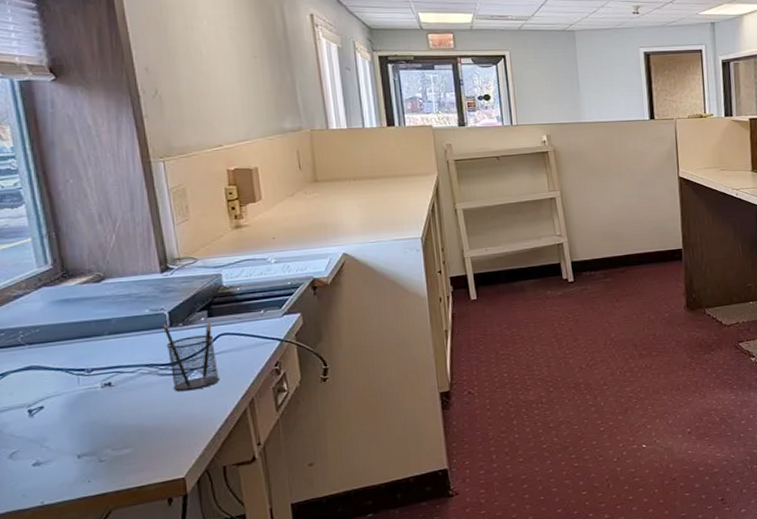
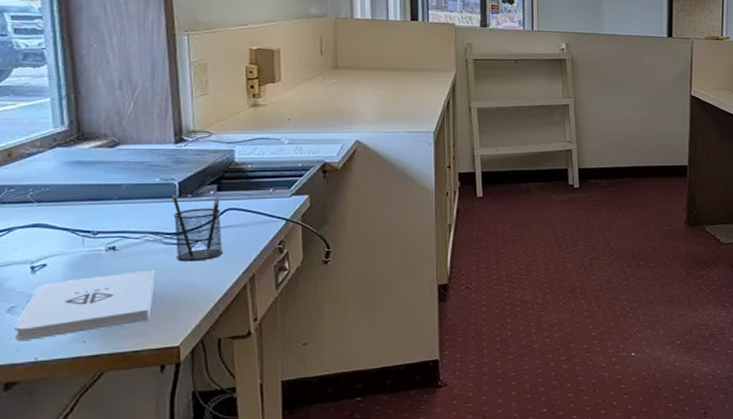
notepad: none [18,403,155,486] -> present [14,270,155,341]

